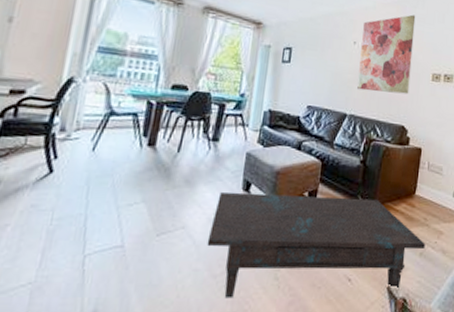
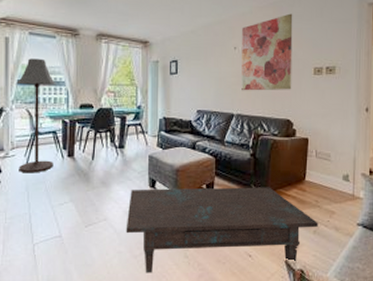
floor lamp: none [80,23,147,163] -> present [16,58,56,173]

